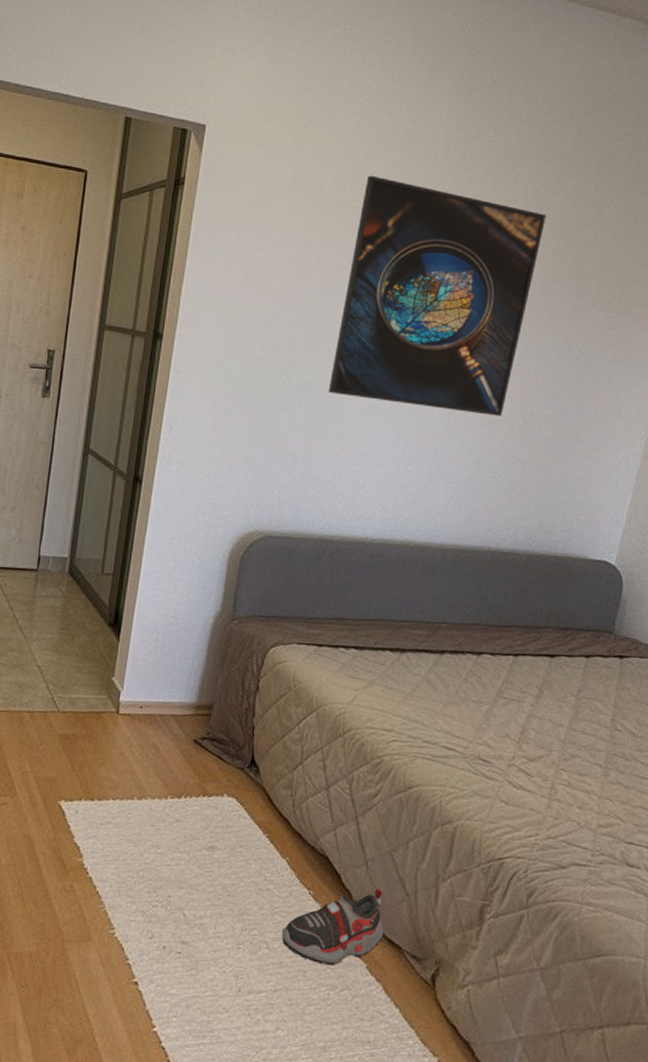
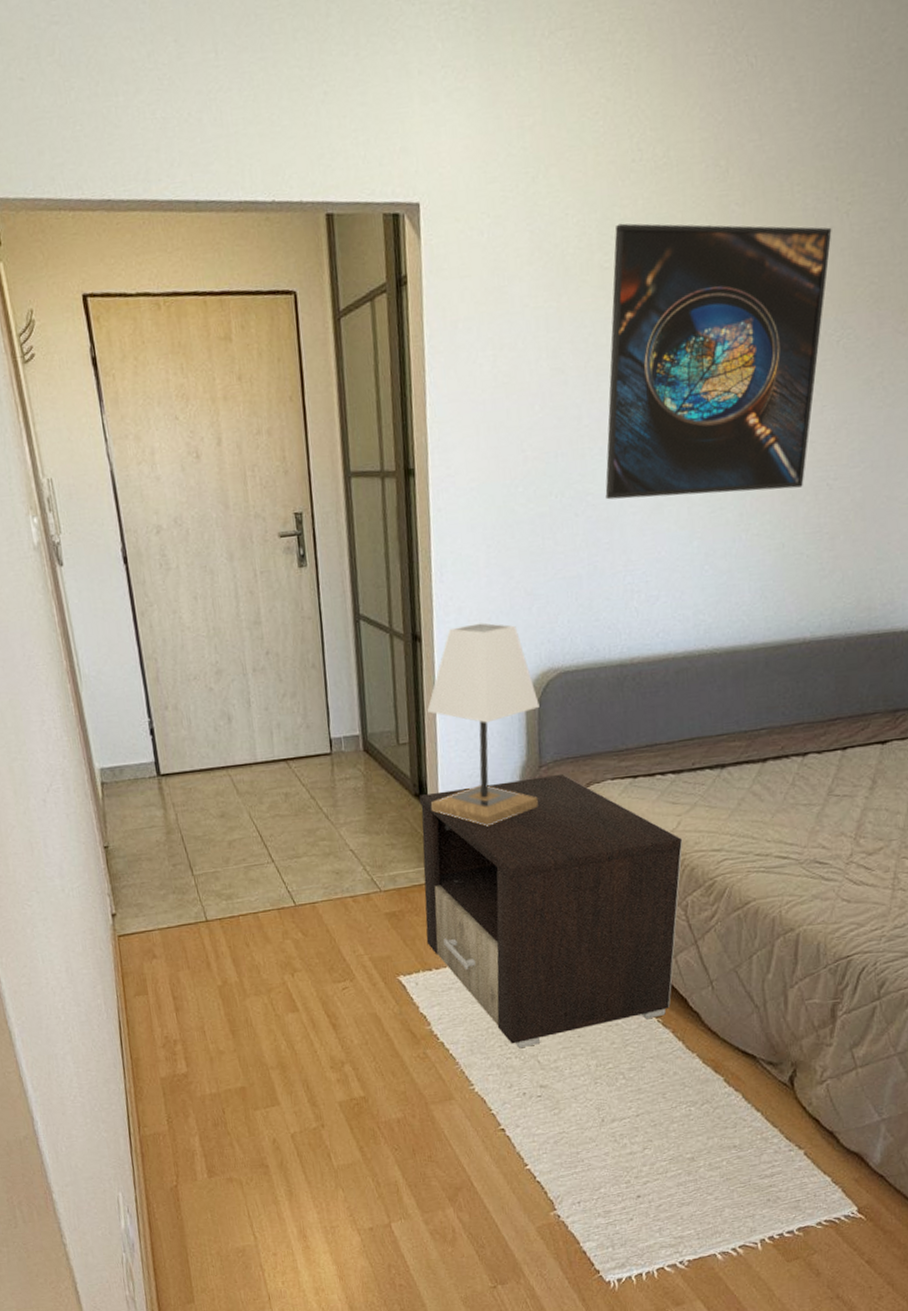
nightstand: none [94,625,357,898] -> present [420,773,683,1049]
lamp: none [123,477,241,667] -> present [426,623,540,826]
shoe: present [281,888,384,966] -> none [636,1005,737,1085]

